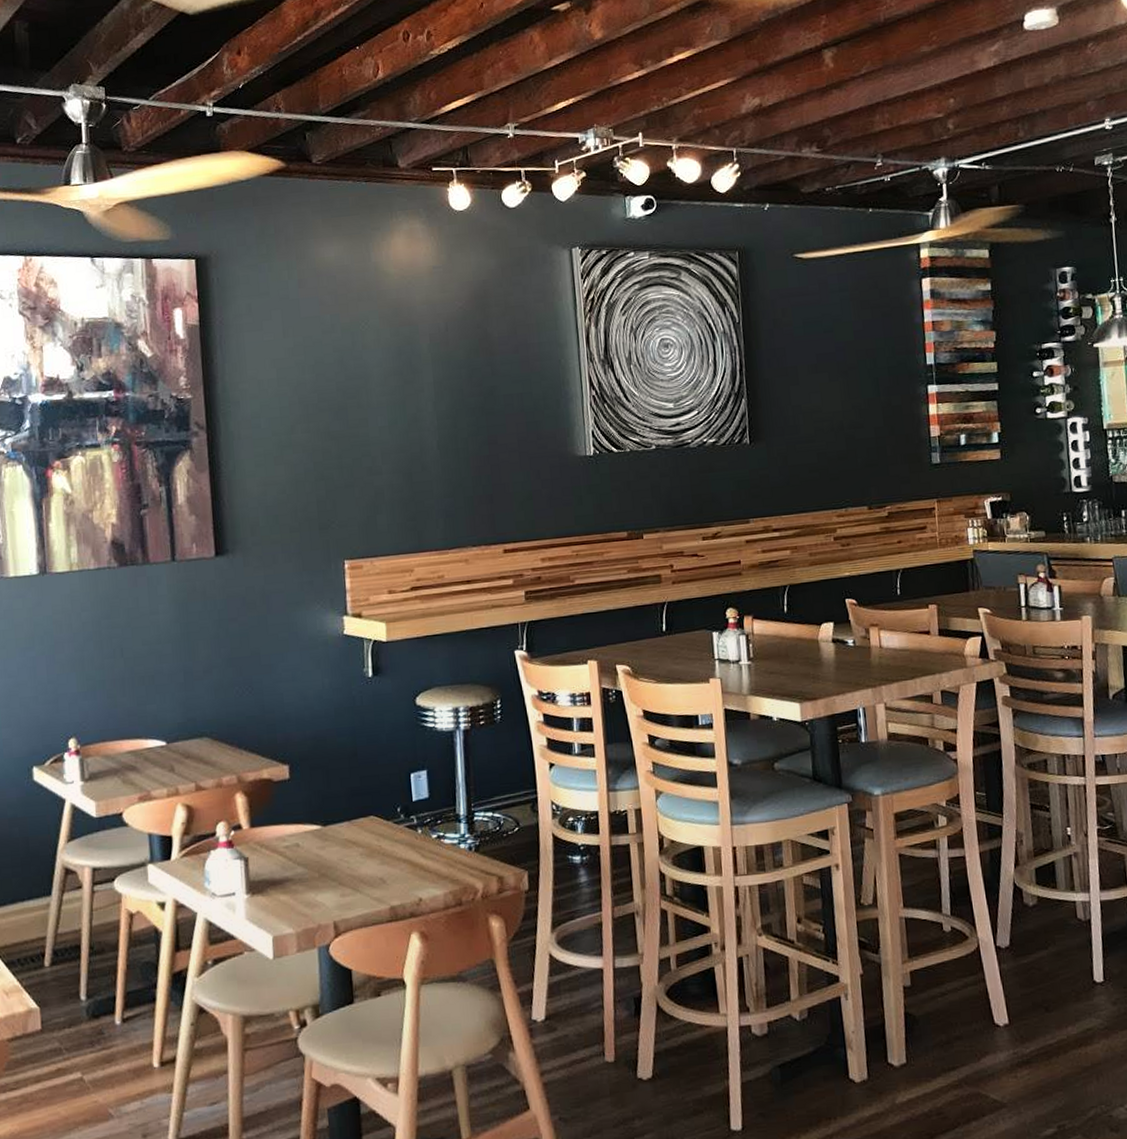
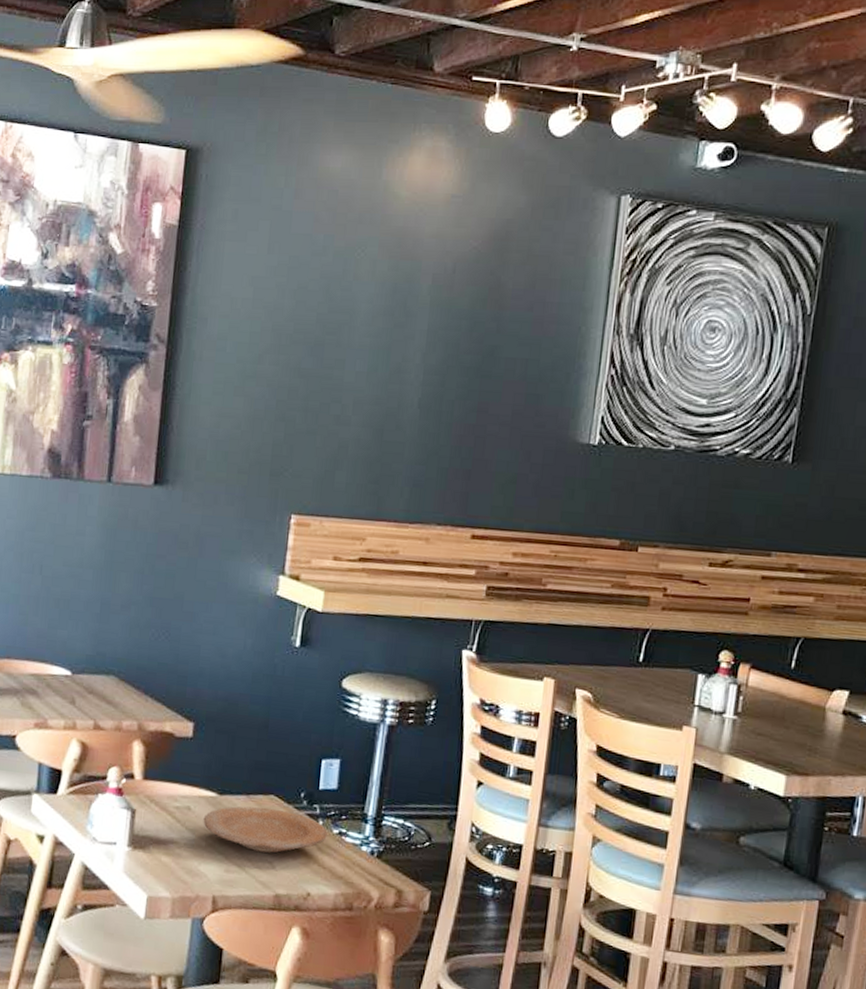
plate: none [312,827,428,871] -> present [203,806,327,853]

